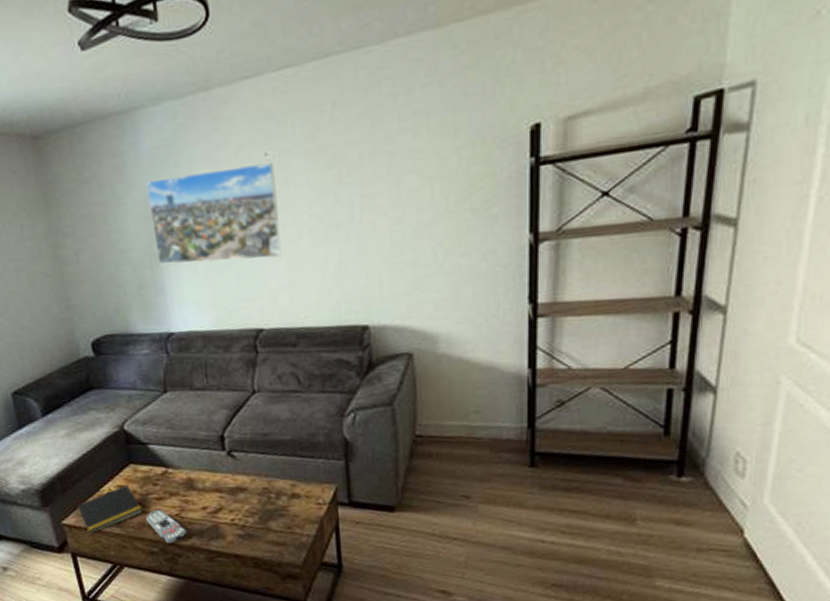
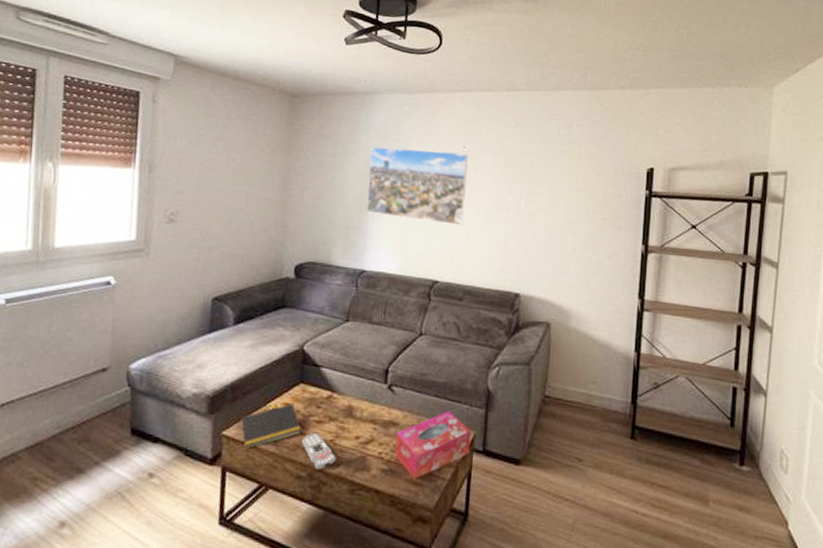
tissue box: none [246,467,334,540] -> present [394,410,471,479]

